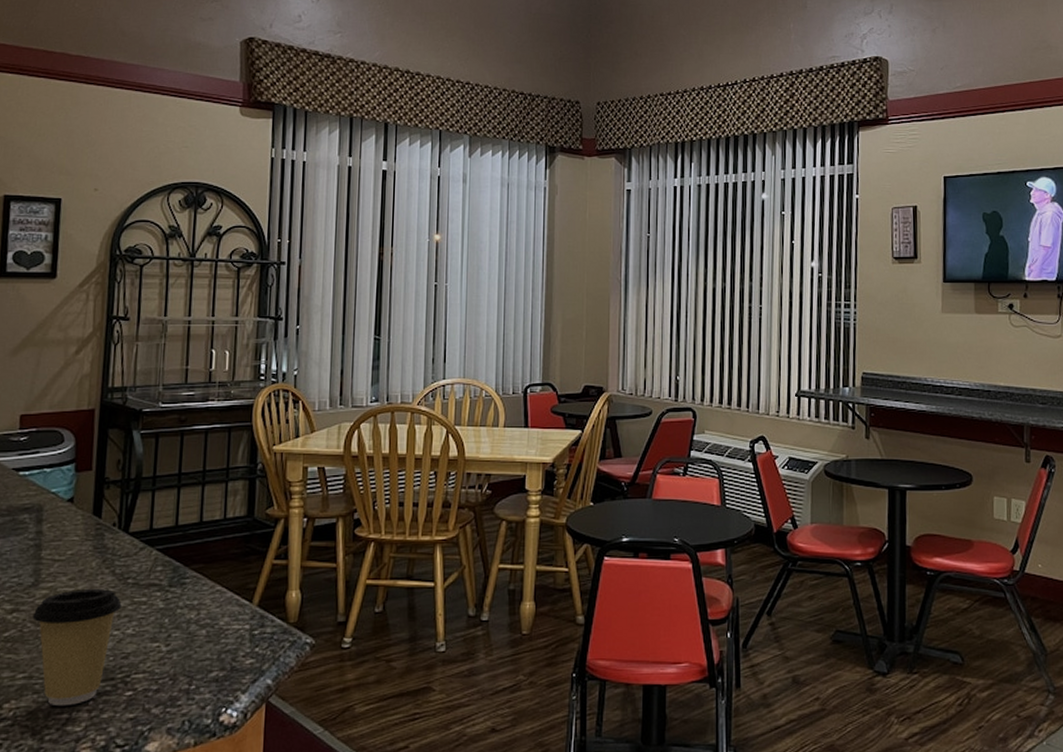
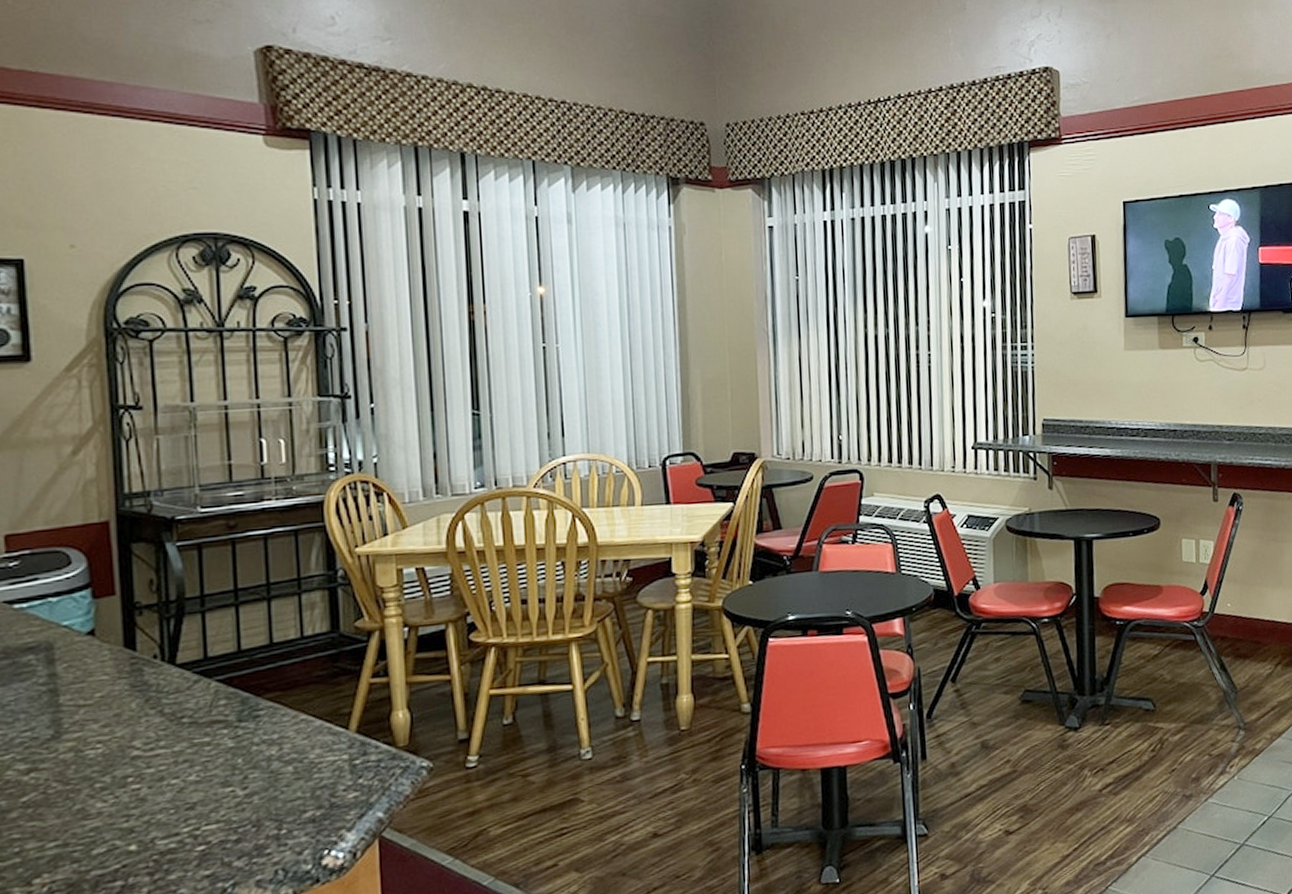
coffee cup: present [32,589,122,707] -> none [58,732,178,874]

